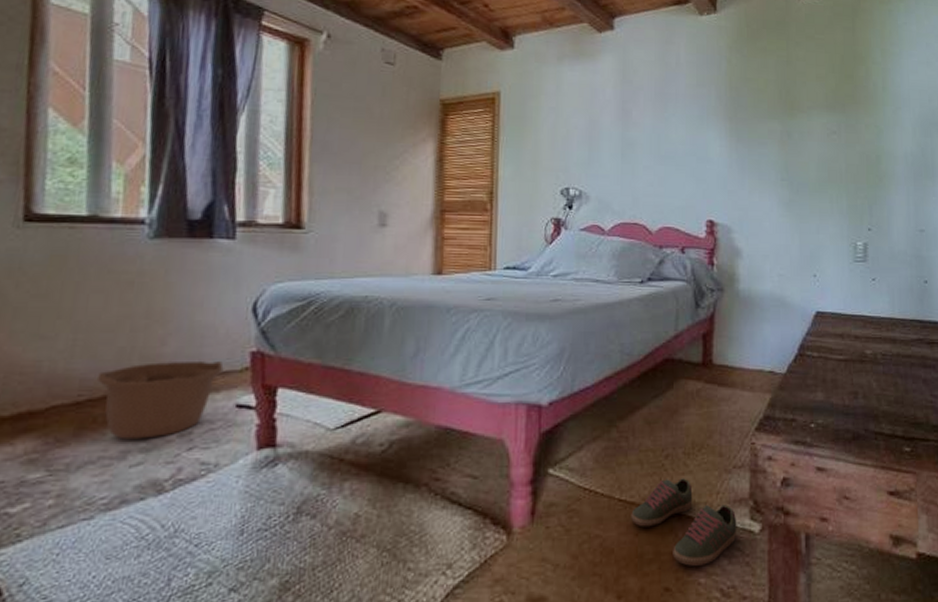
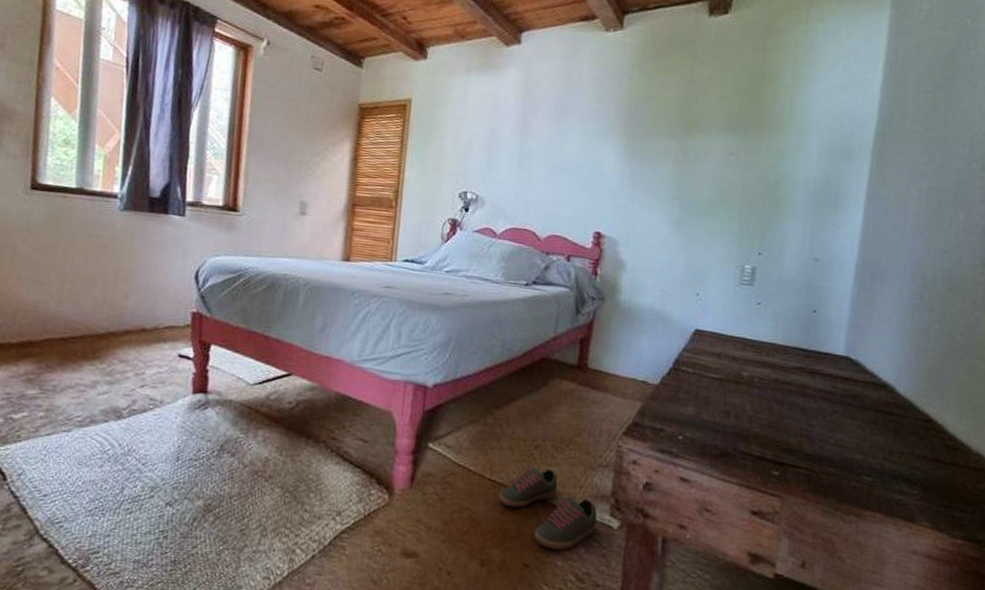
basket: present [96,362,224,440] -> none [77,312,171,374]

